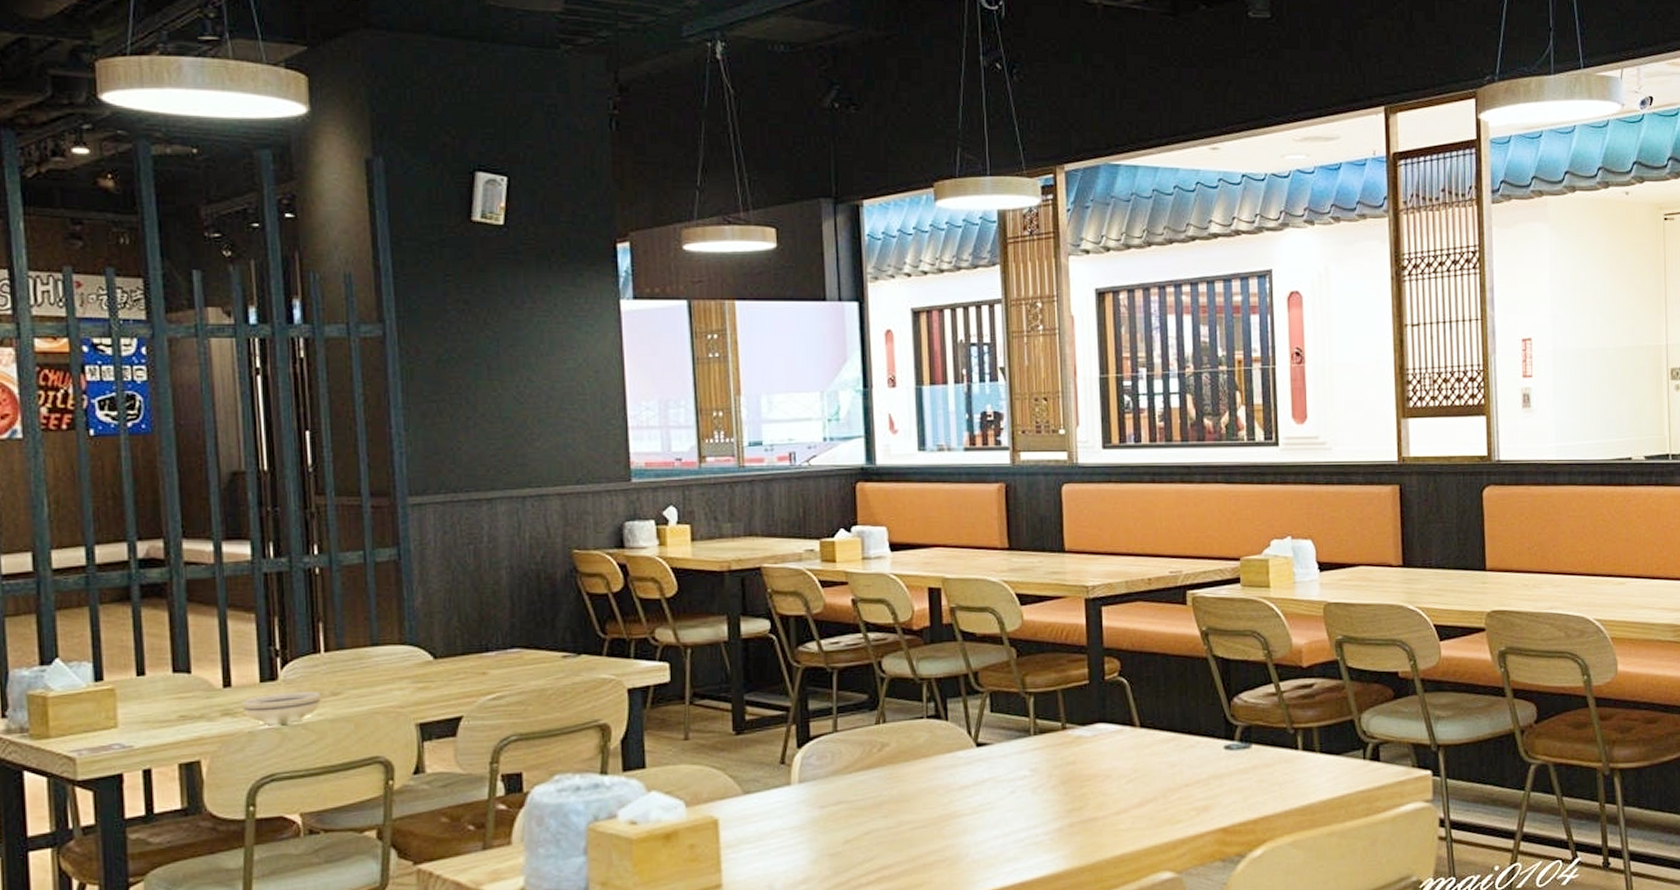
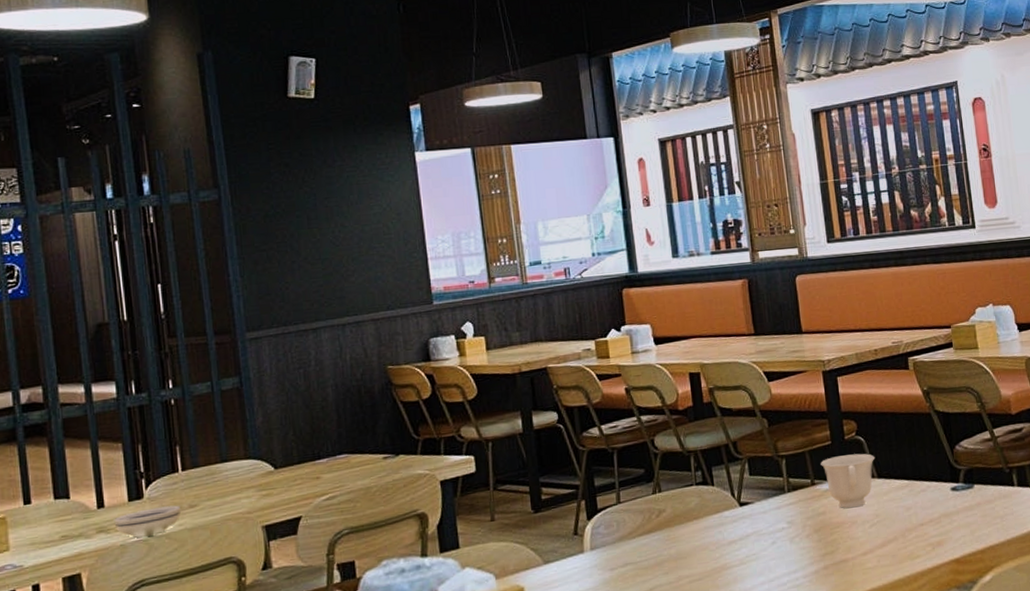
teacup: none [1074,697,1139,760] -> present [820,453,875,509]

